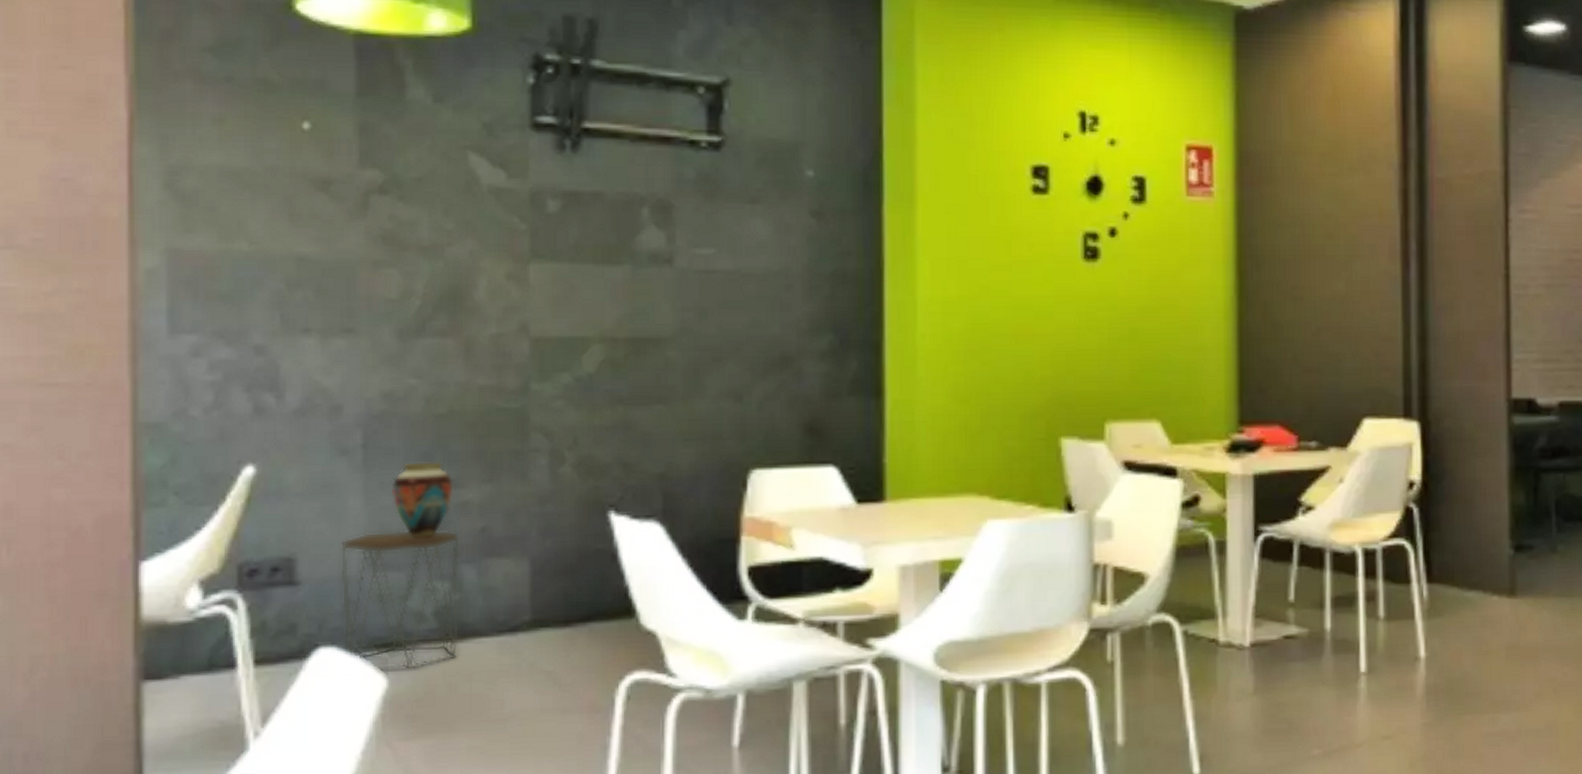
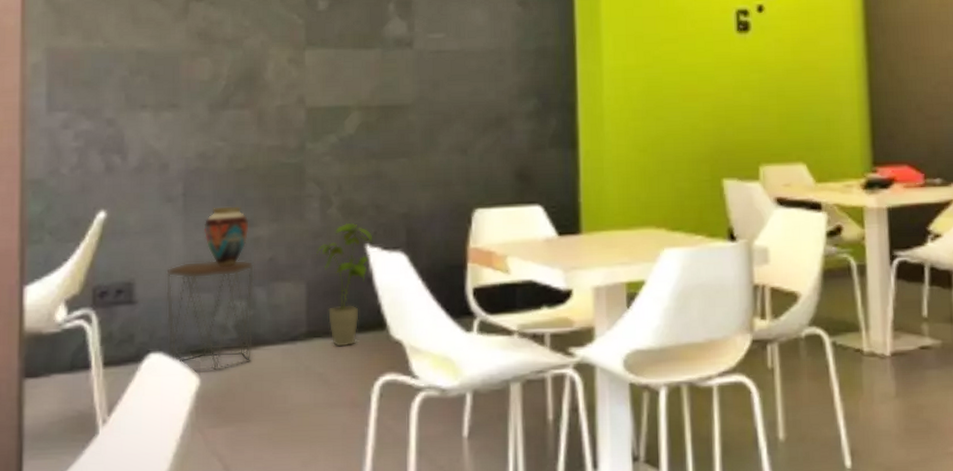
house plant: none [544,484,619,639] -> present [316,222,373,347]

